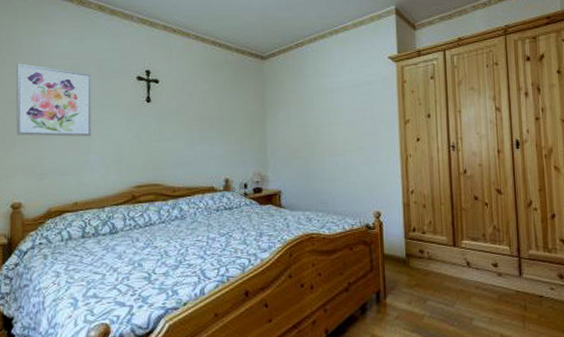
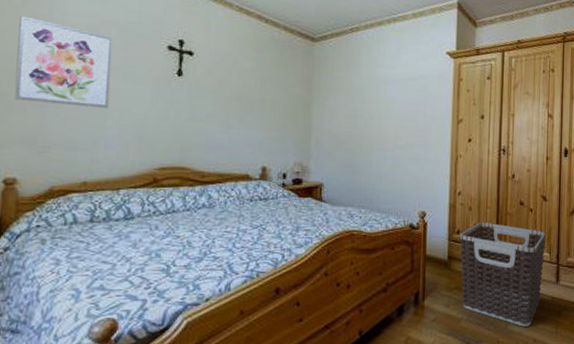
clothes hamper: none [416,218,505,322] -> present [459,222,546,327]

